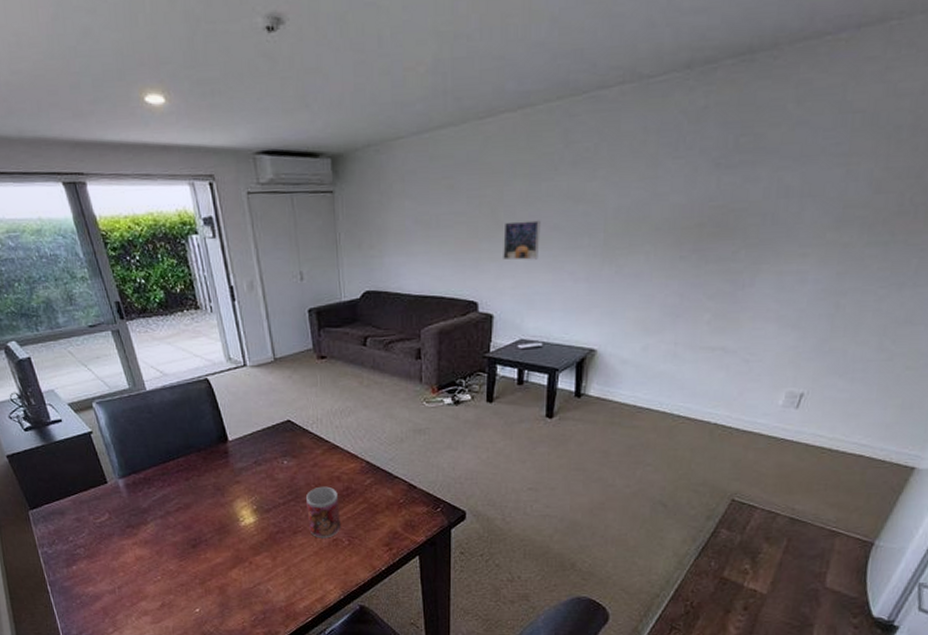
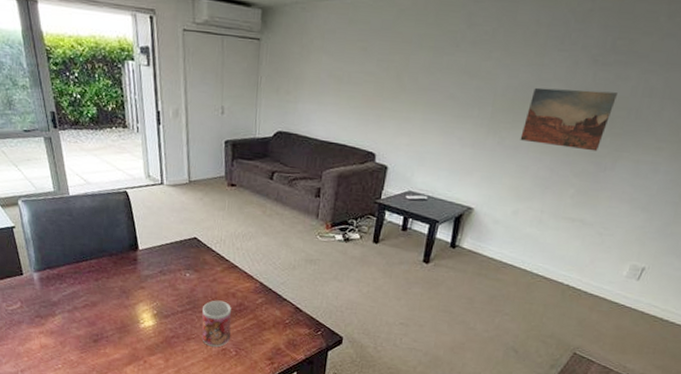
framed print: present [503,220,541,261] -> none [402,86,439,123]
wall art: none [640,197,747,268] -> present [520,87,617,152]

